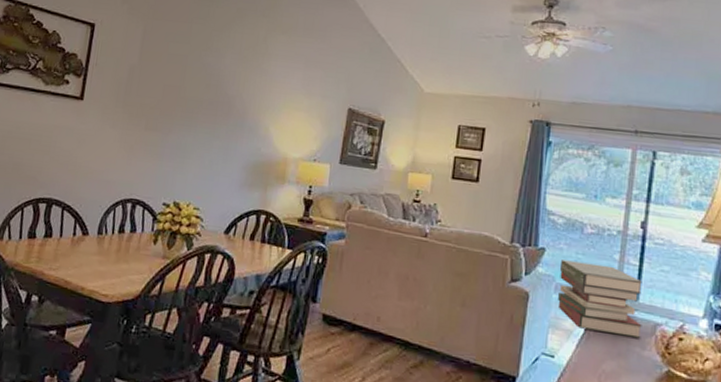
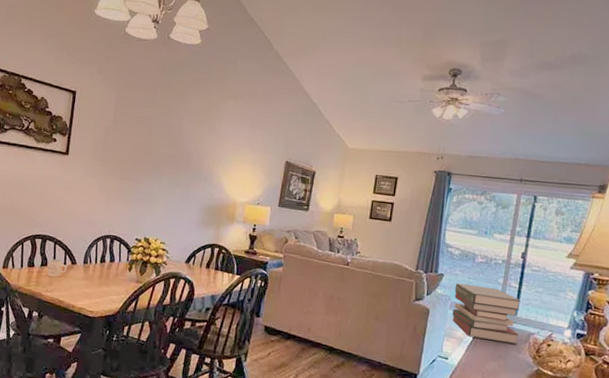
mug: none [51,228,77,252] -> present [47,259,67,278]

